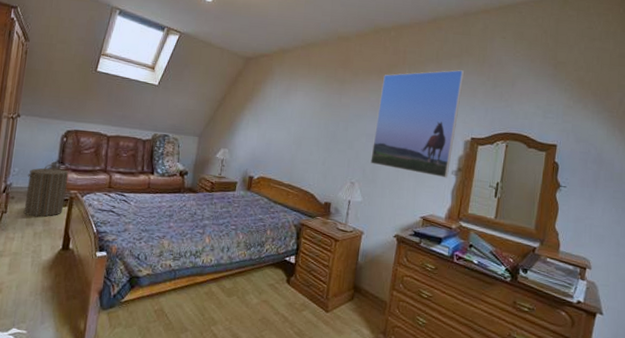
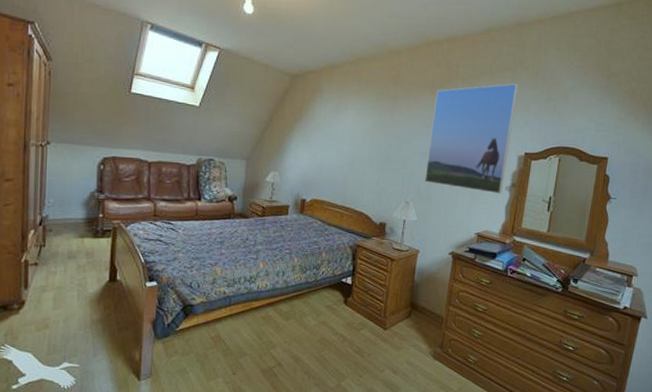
laundry hamper: present [23,164,69,217] -> none [64,193,110,250]

